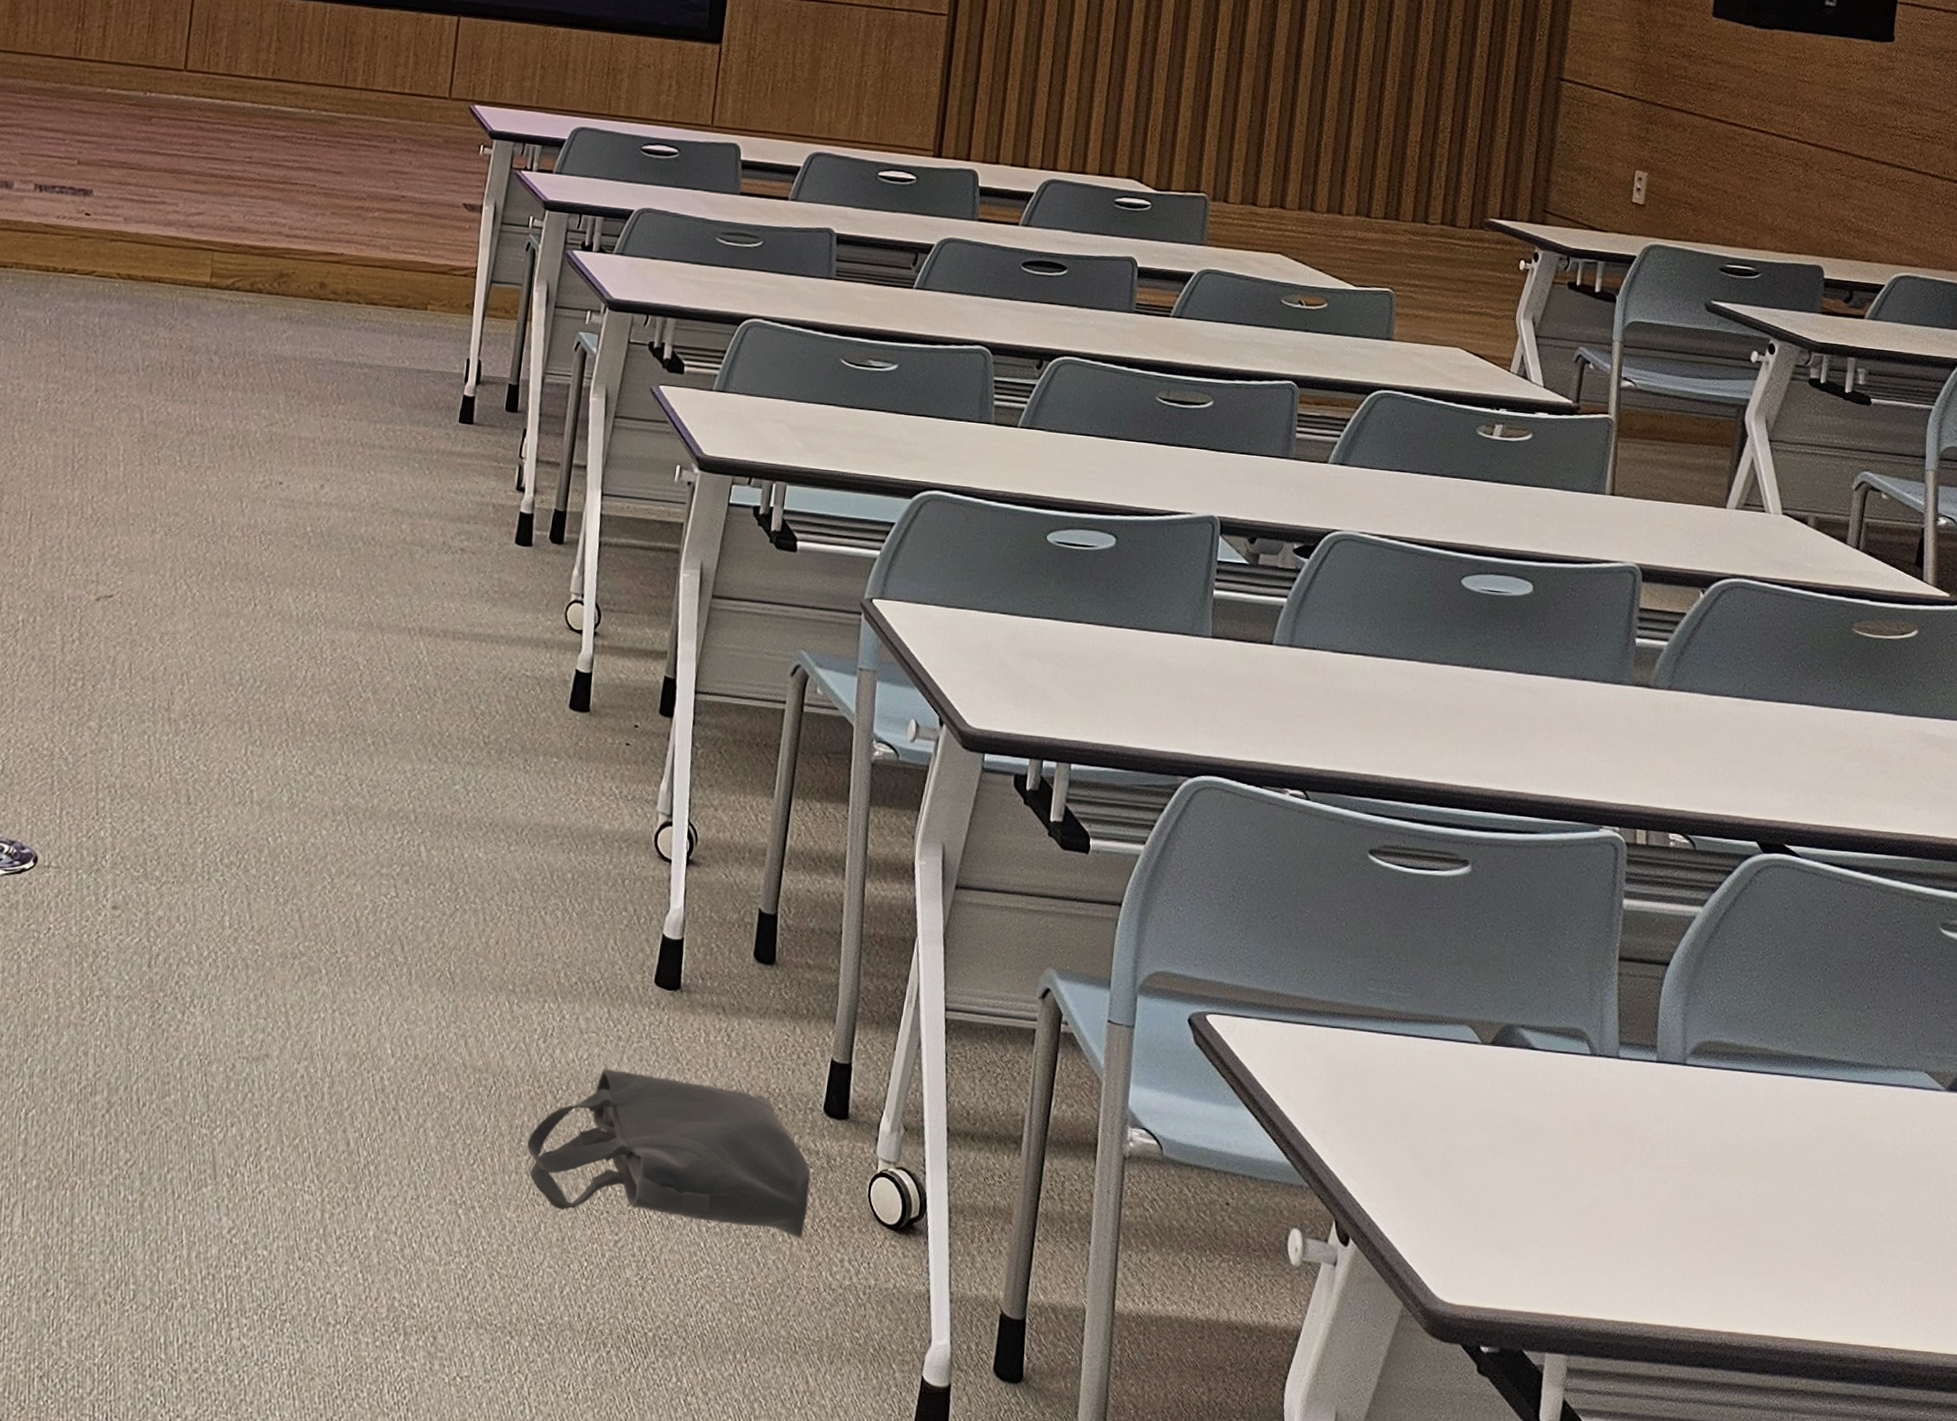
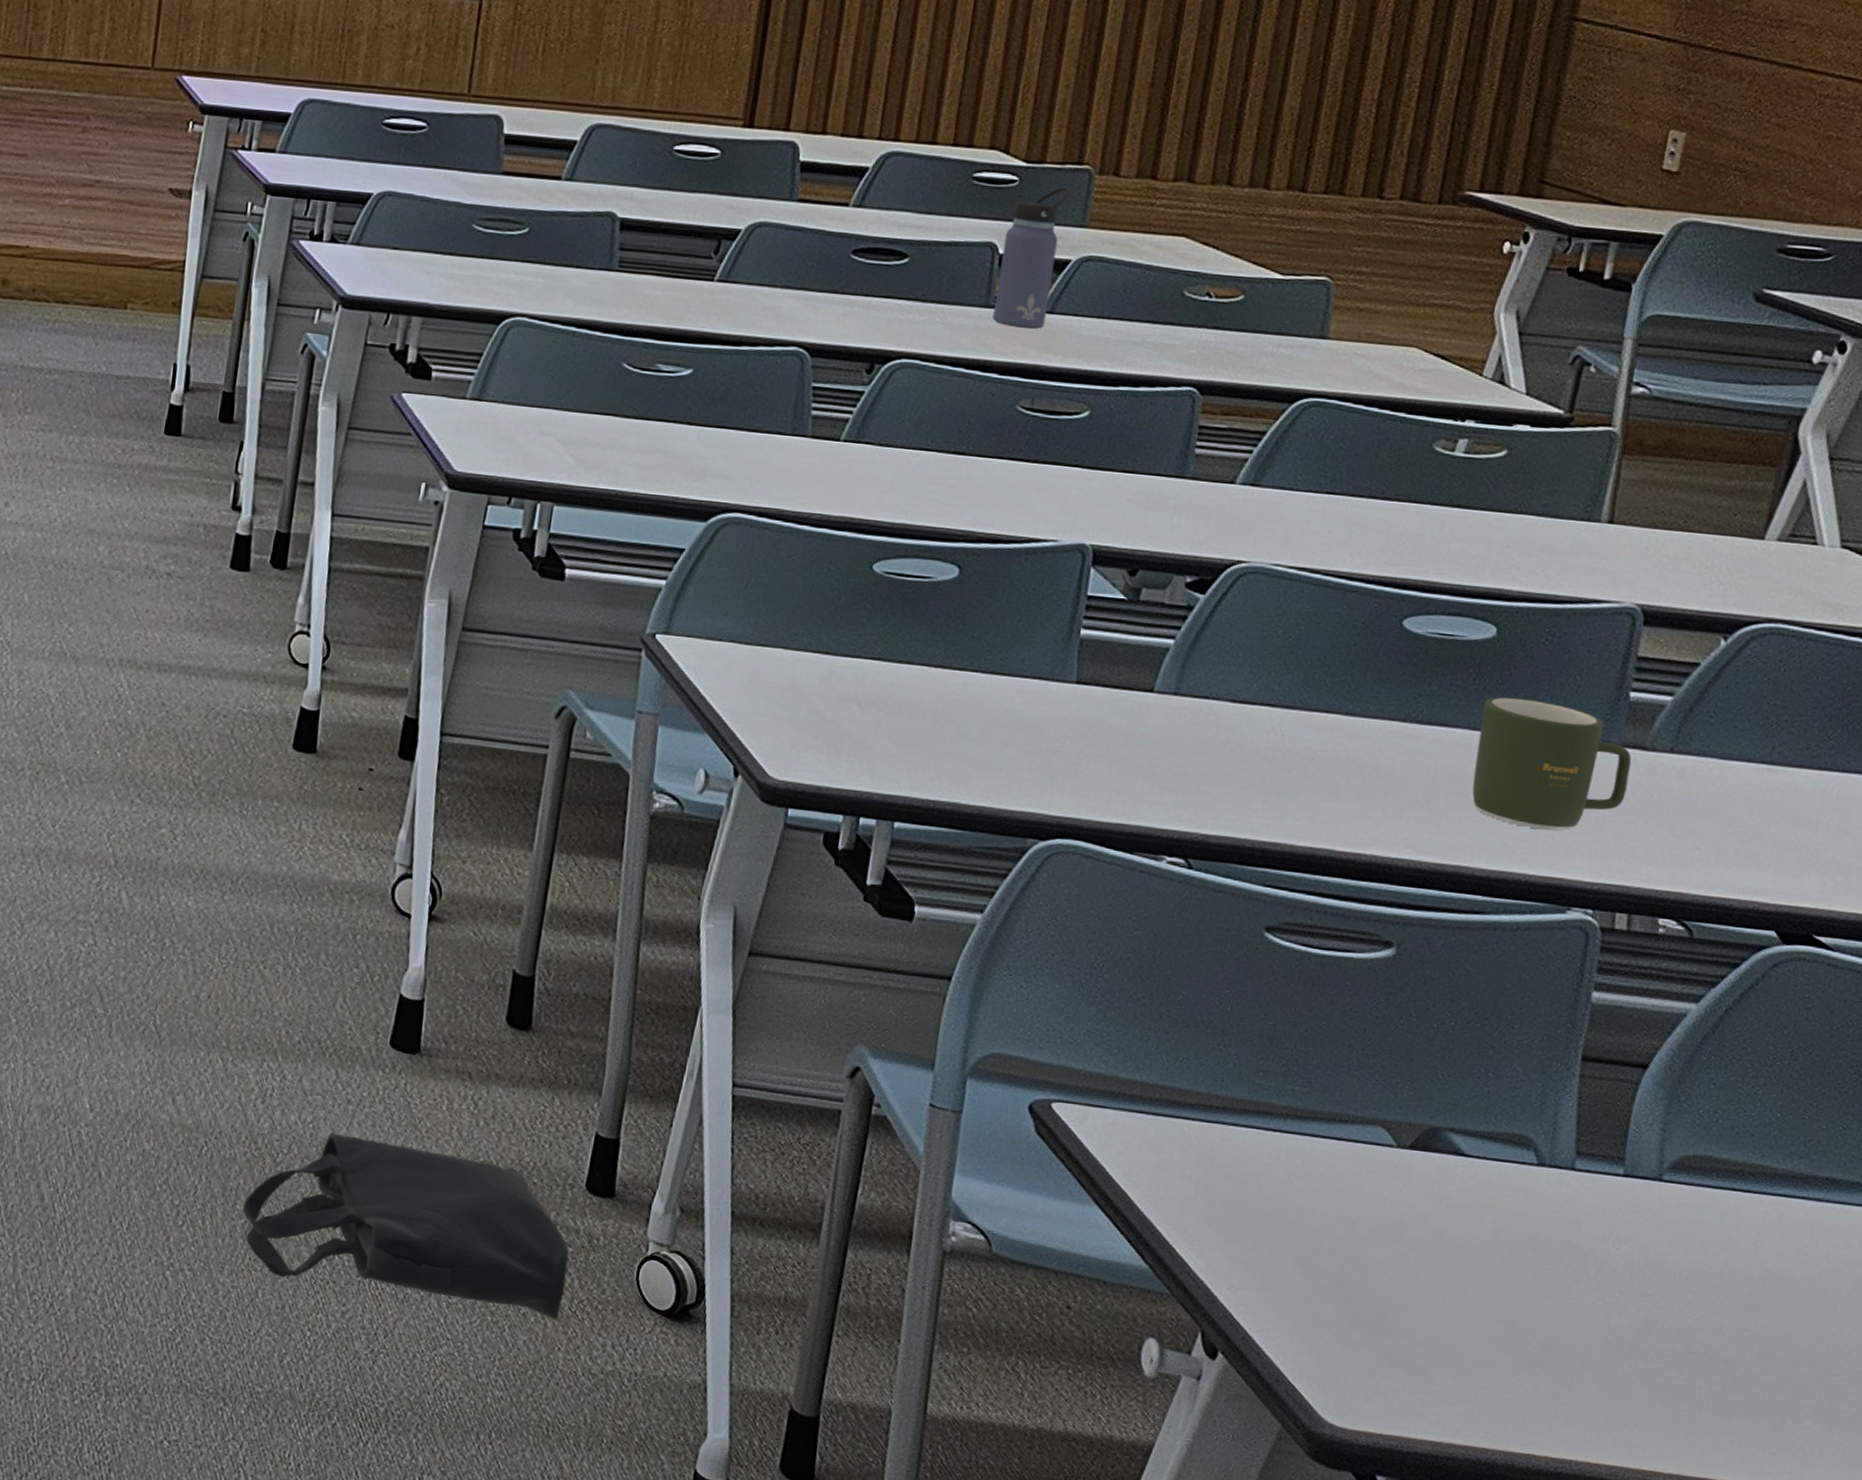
water bottle: none [1134,211,1191,332] -> present [993,187,1070,330]
mug: none [1522,644,1641,759] -> present [1472,696,1632,831]

